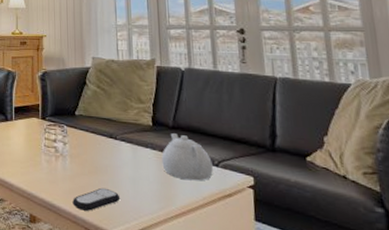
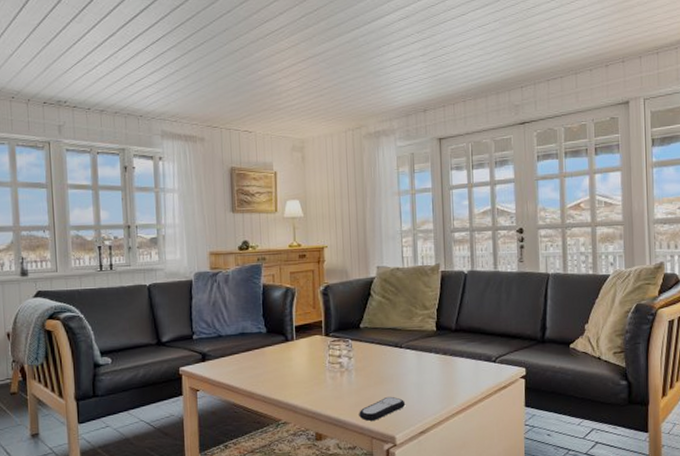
teapot: present [161,133,213,181] -> none [445,336,491,379]

